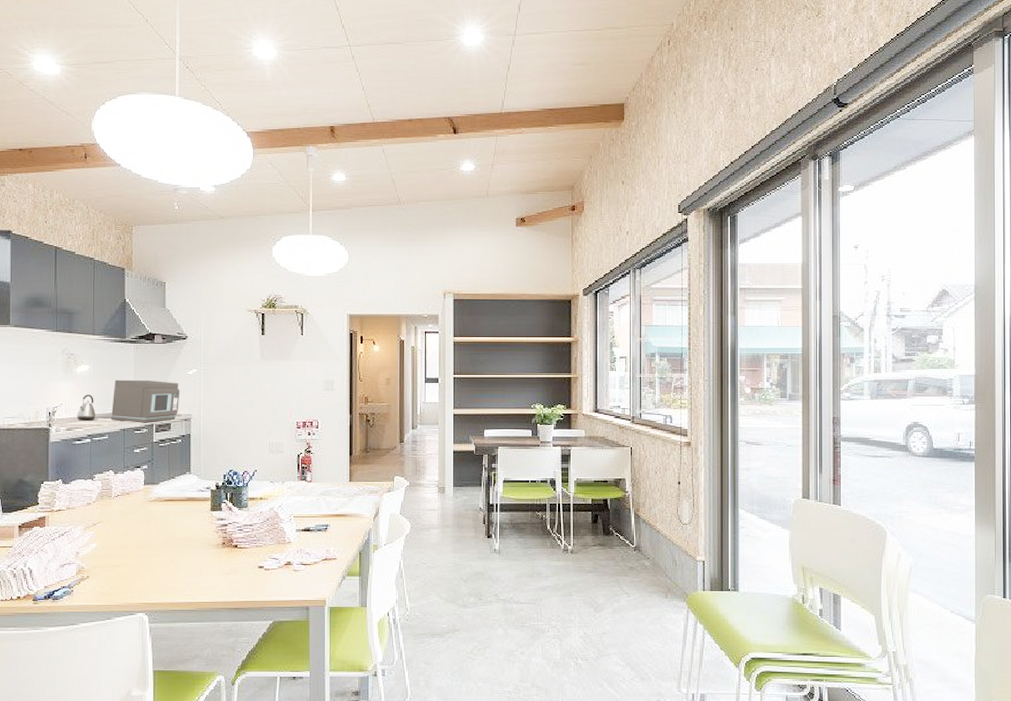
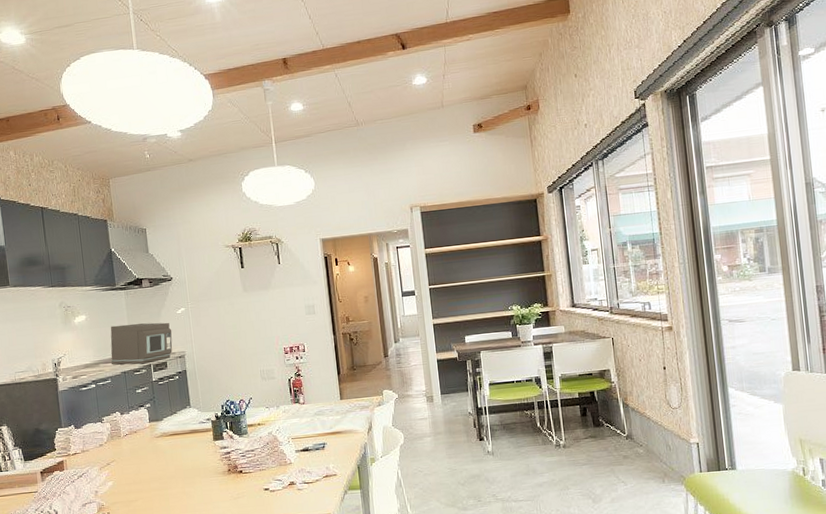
kettle: present [77,394,96,421] -> none [80,342,98,368]

